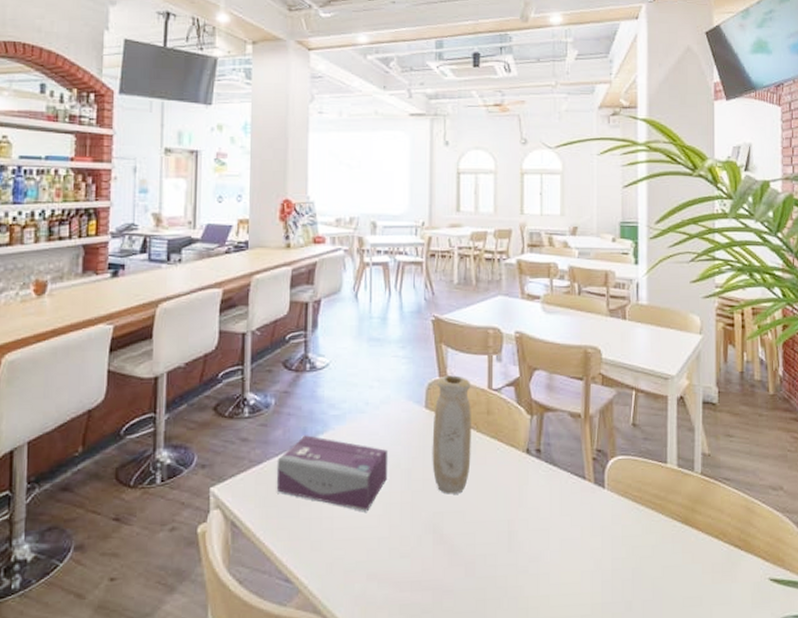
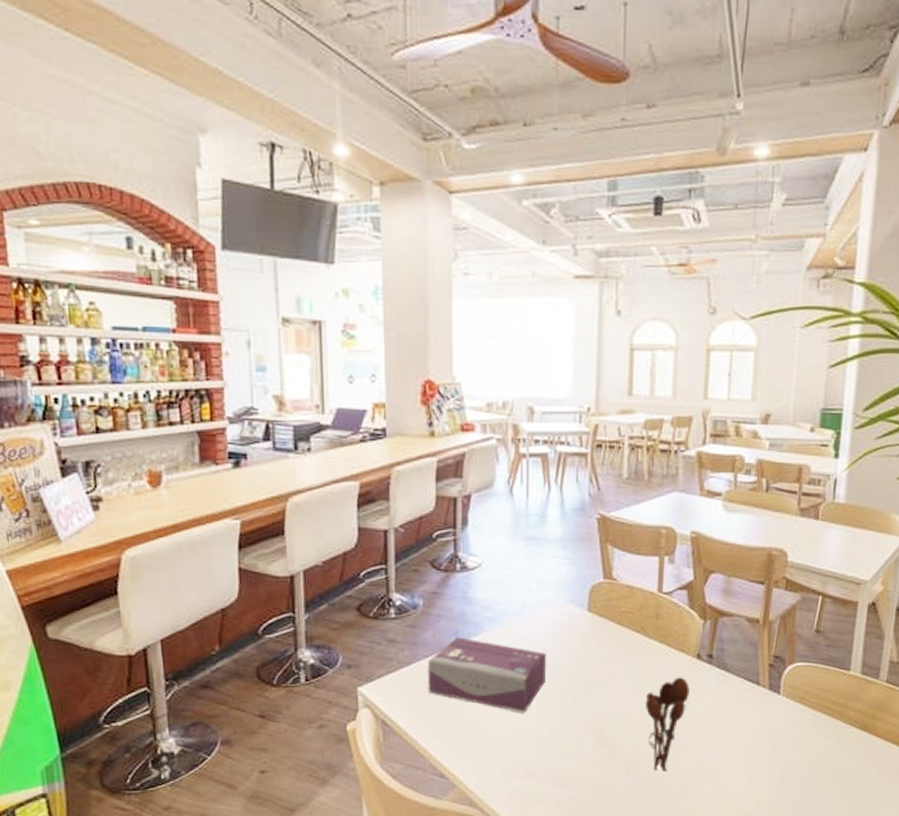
vase: present [432,375,471,494] -> none [594,578,639,698]
utensil holder: none [480,472,521,573] -> present [645,677,690,773]

